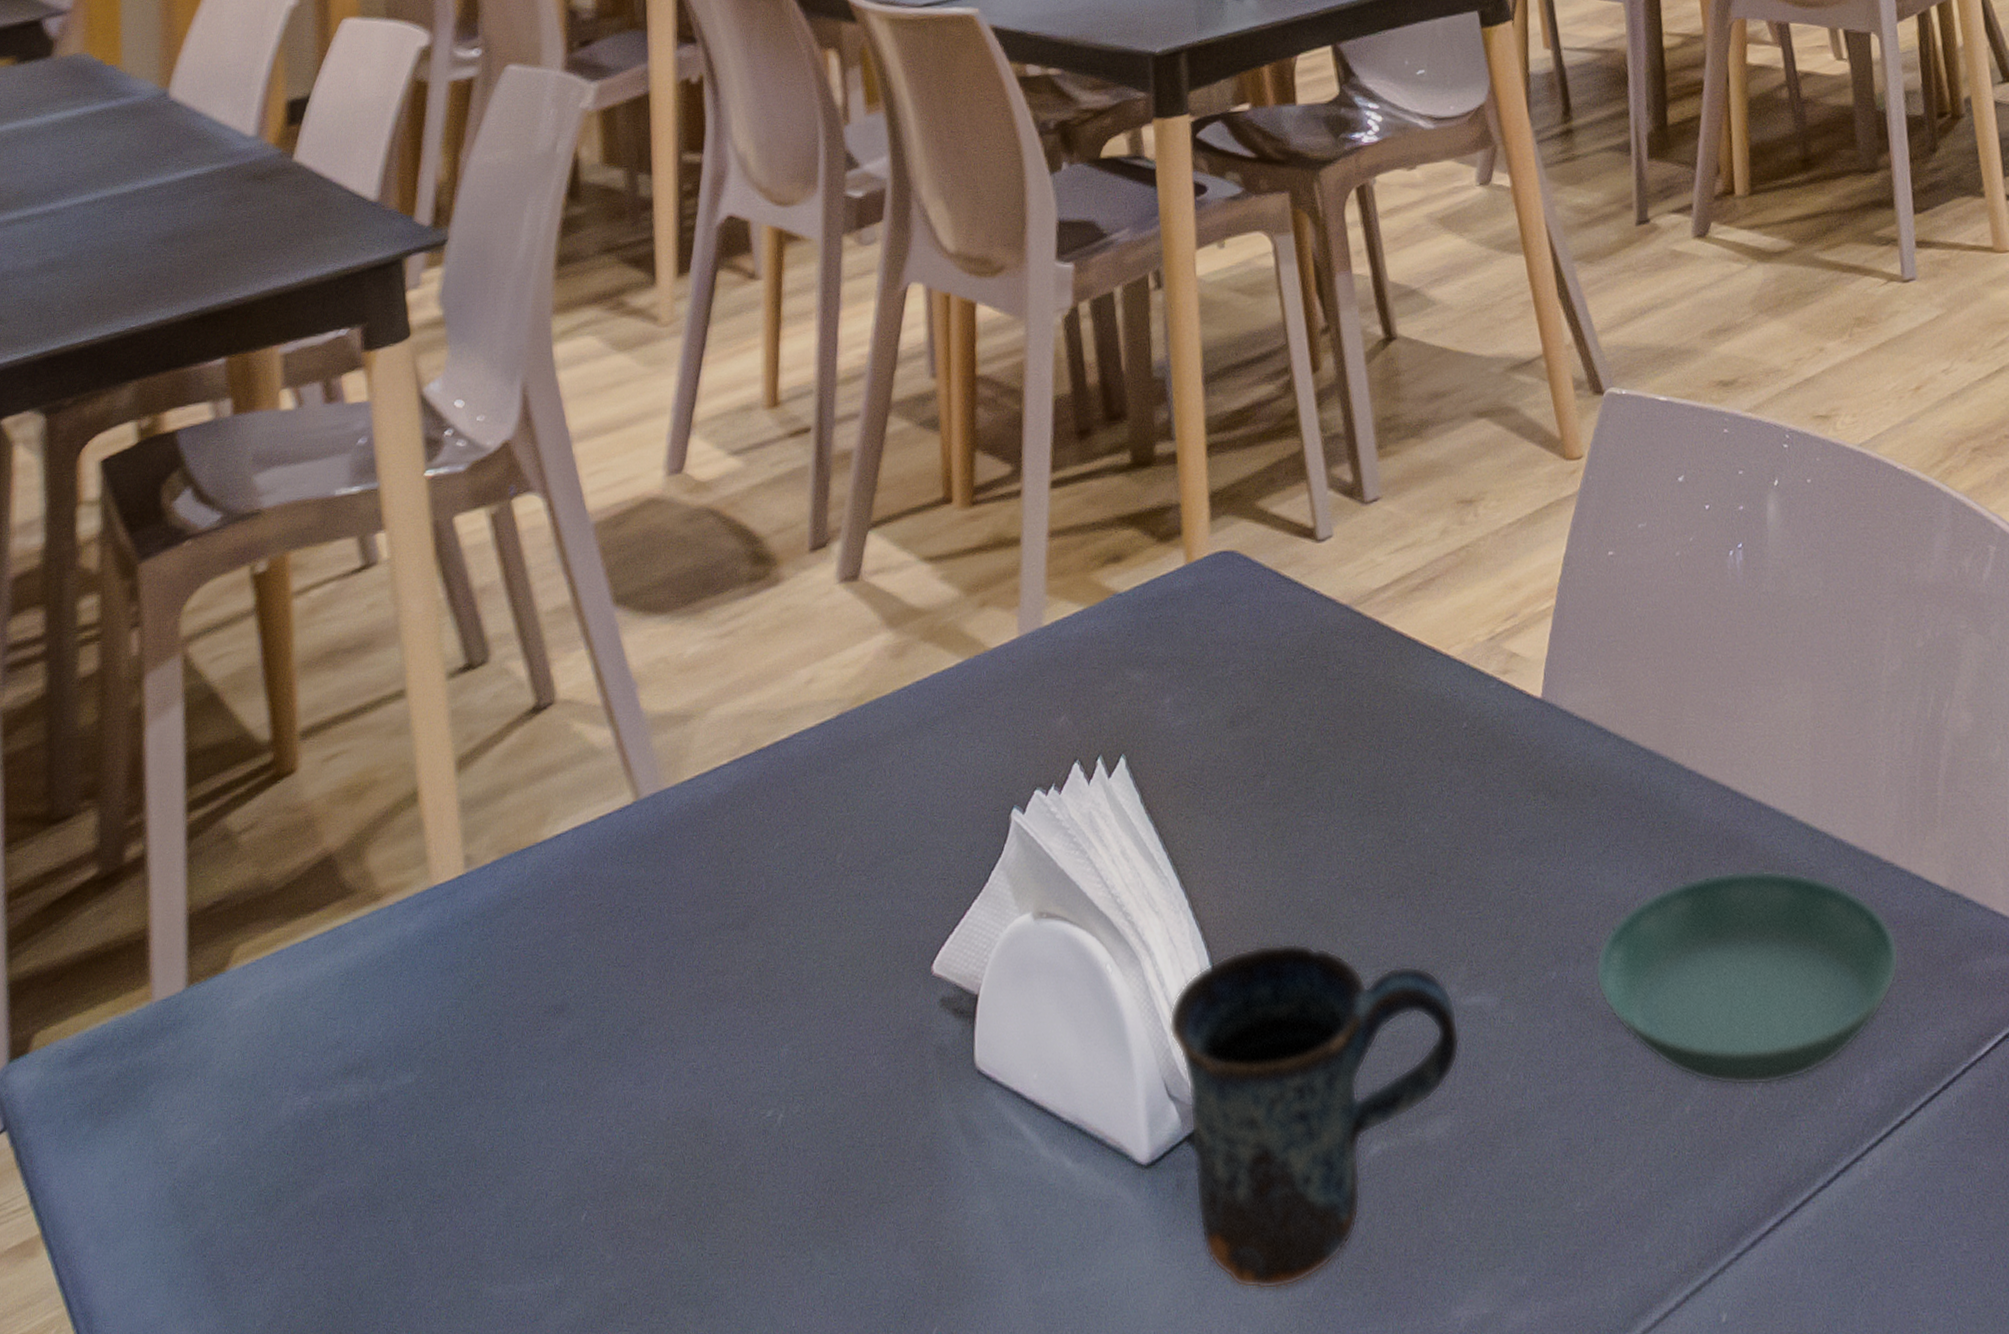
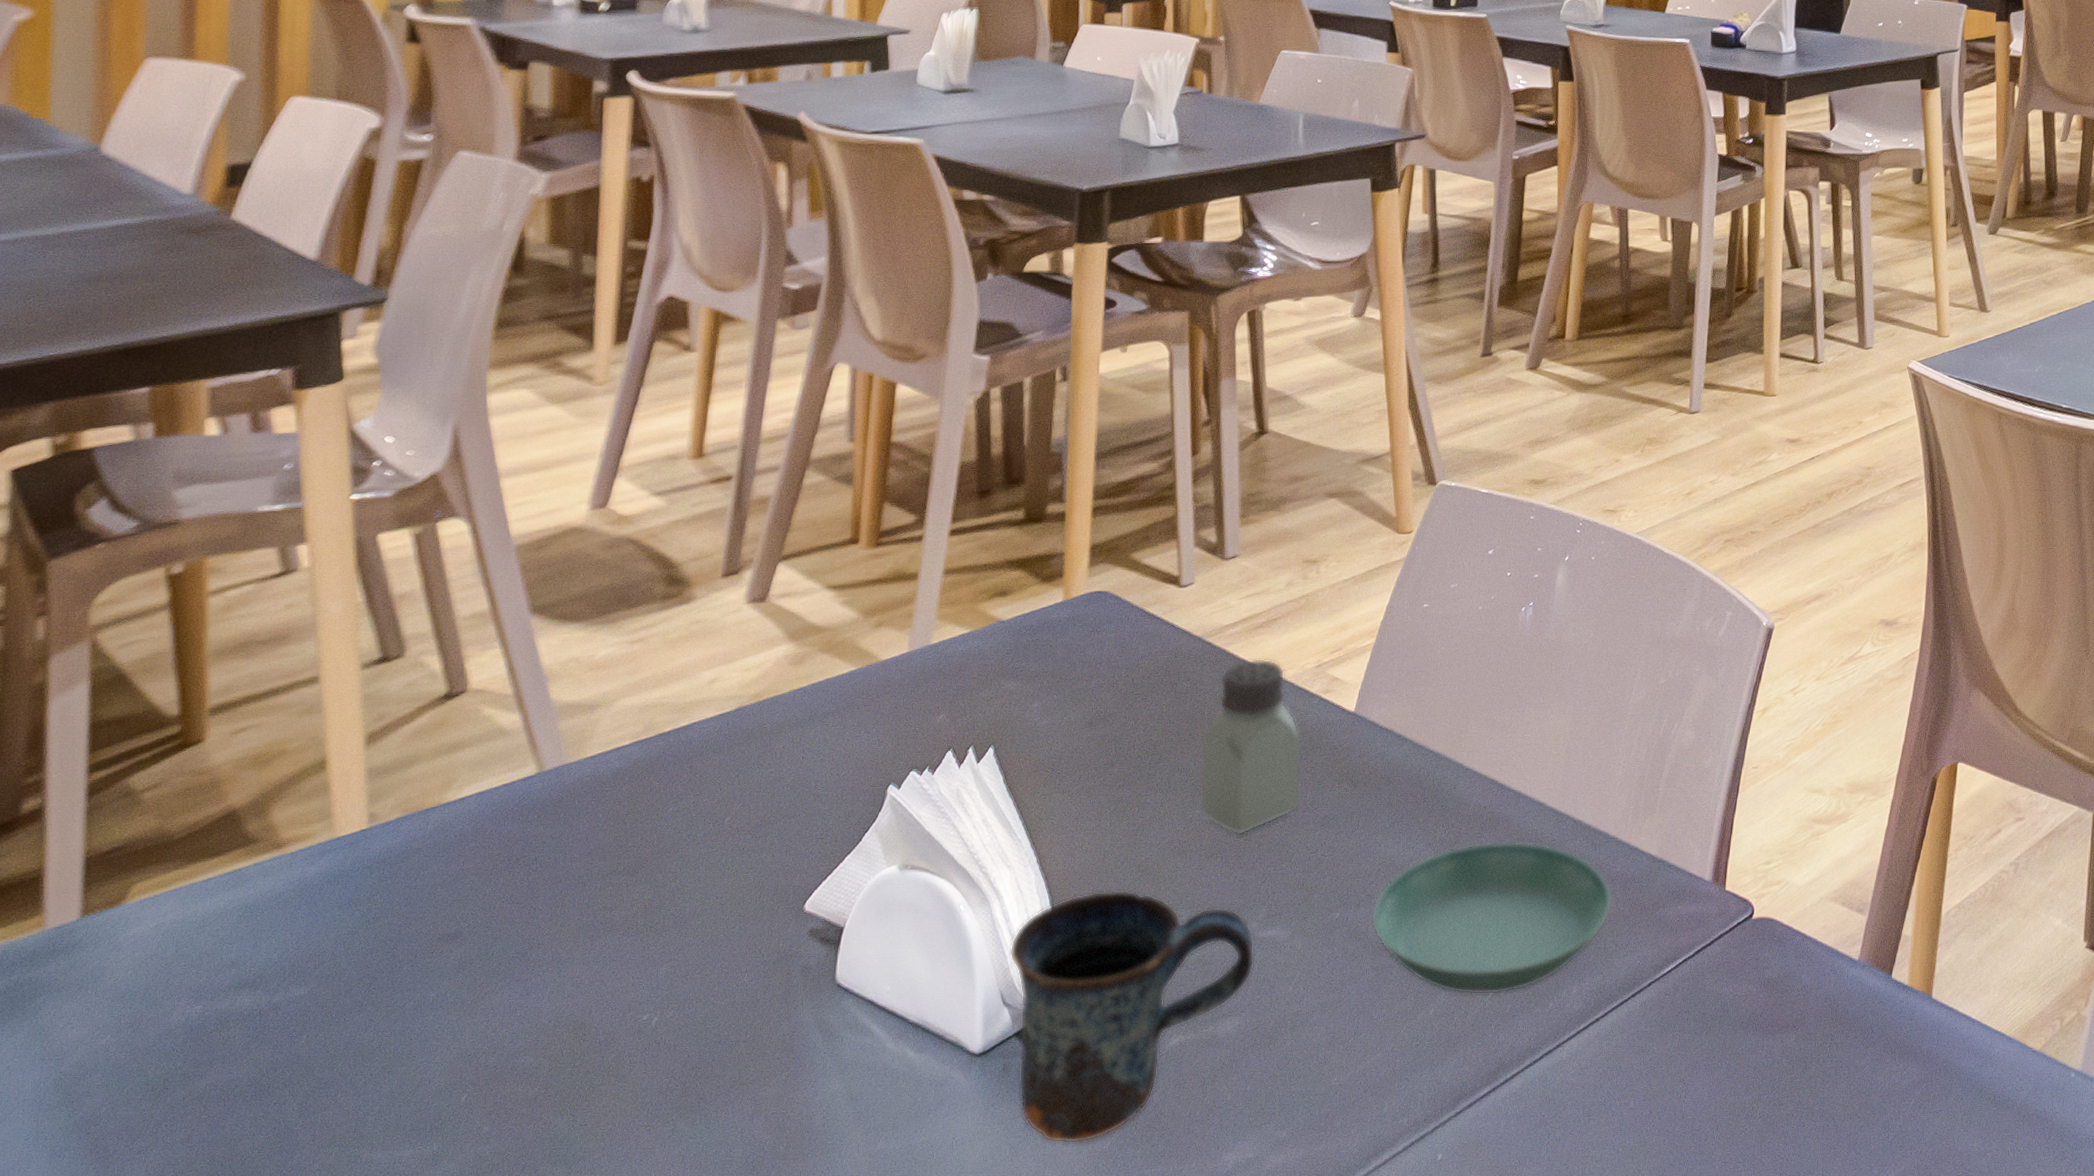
saltshaker: none [1364,631,1492,867] -> present [1200,659,1302,835]

